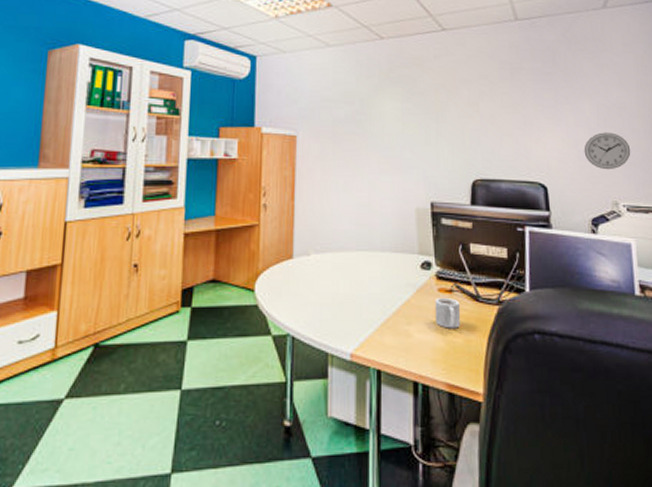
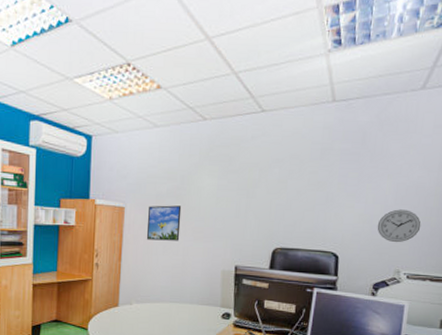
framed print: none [323,132,363,174] -> present [146,205,182,241]

